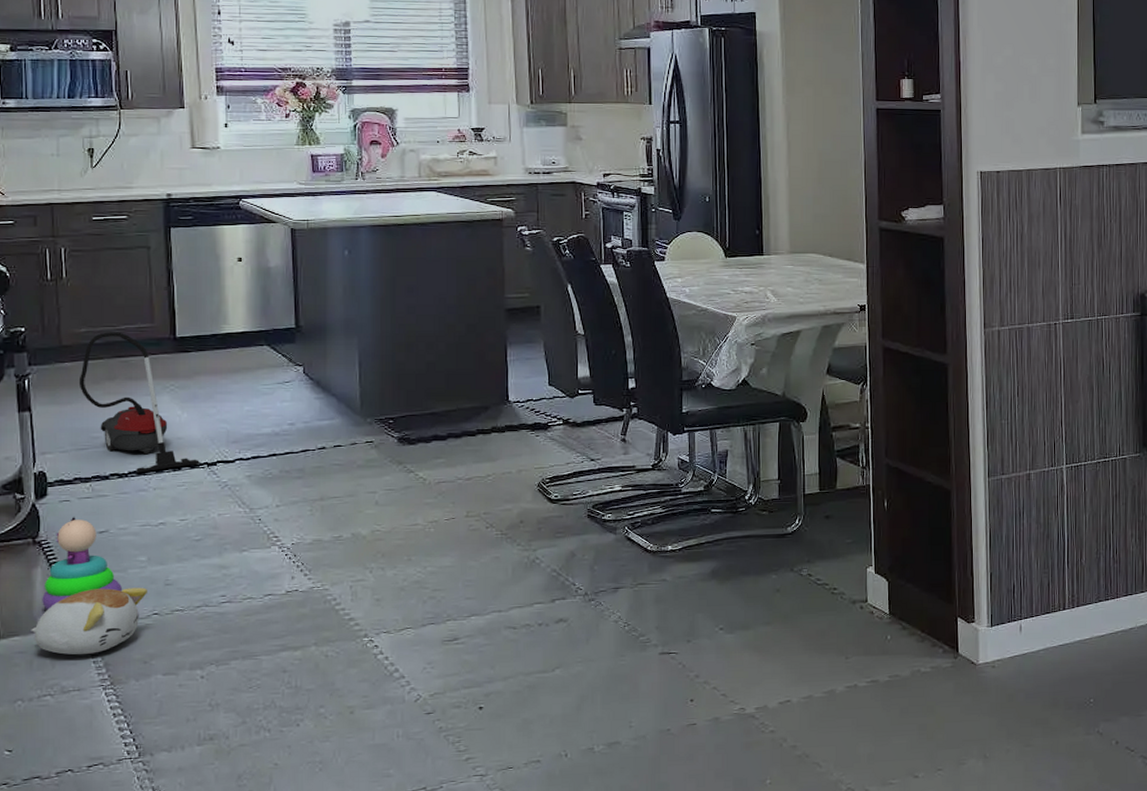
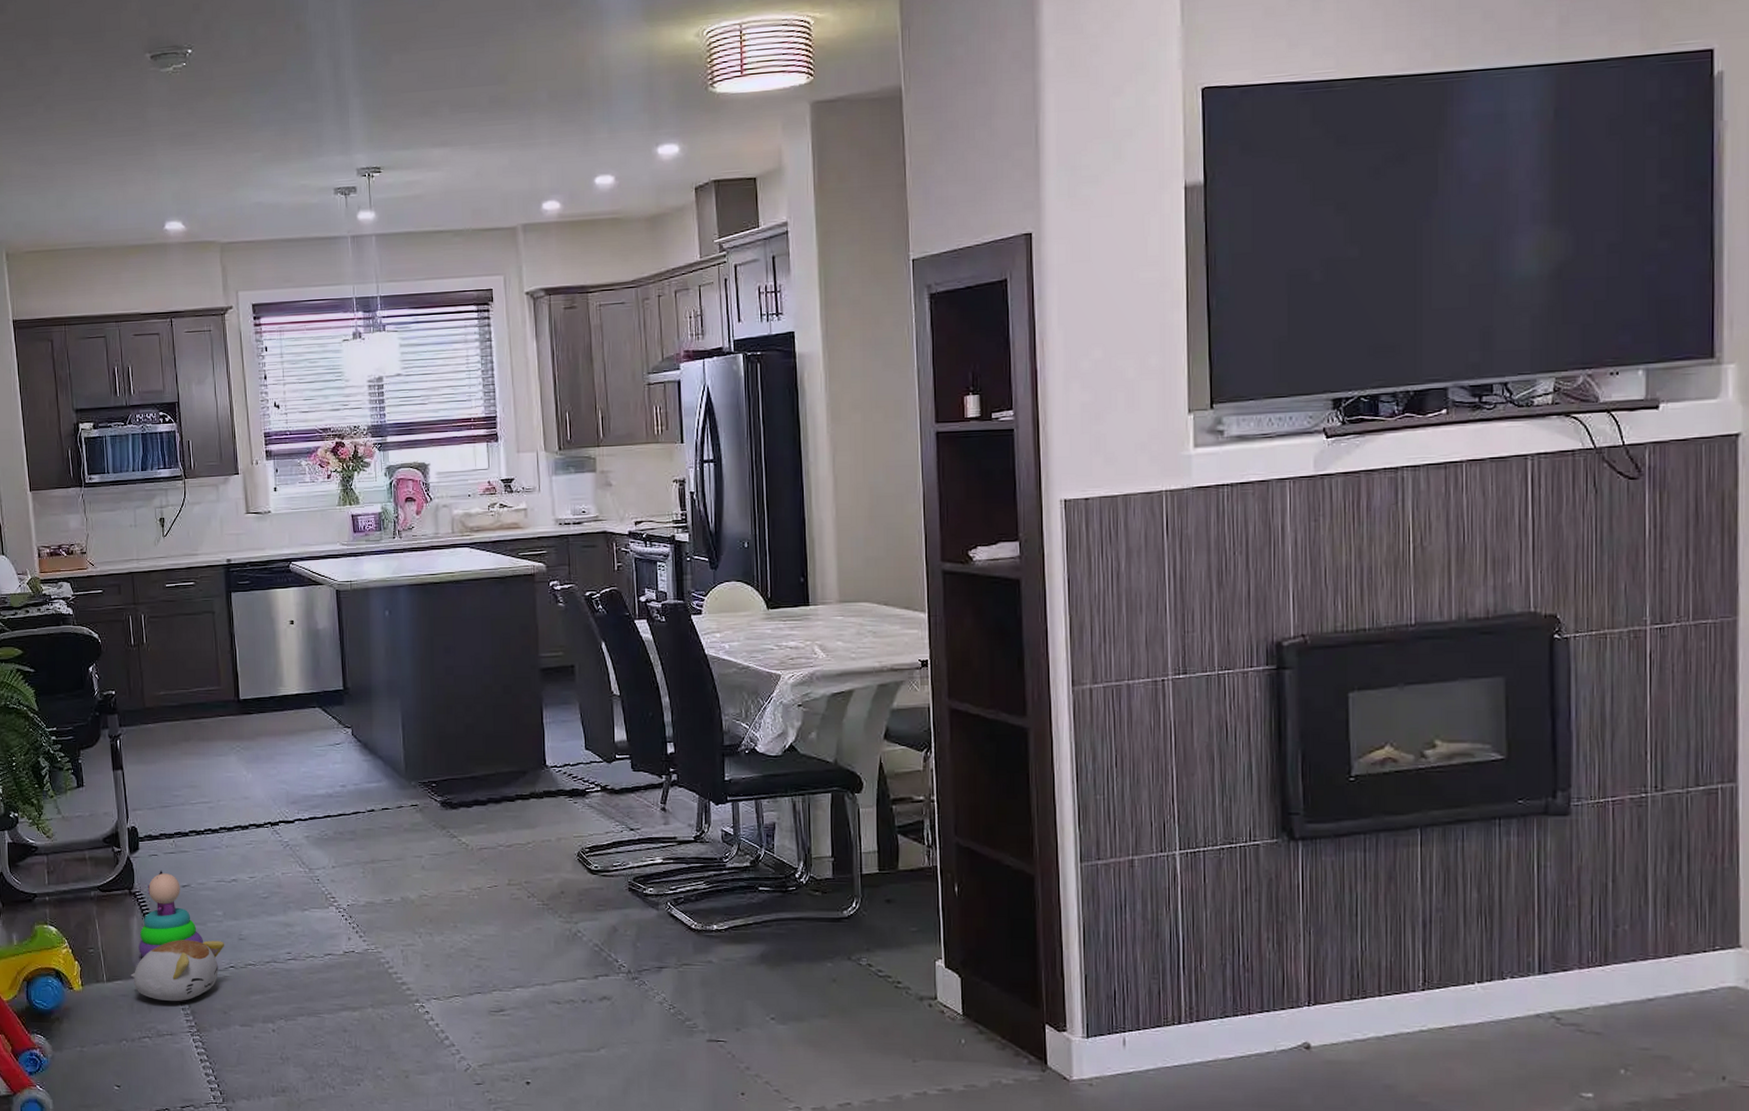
vacuum cleaner: present [78,332,201,473] -> none [160,695,265,831]

